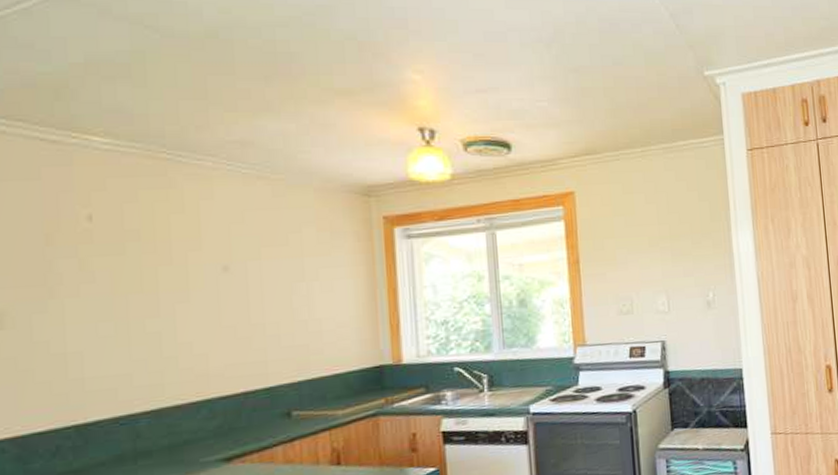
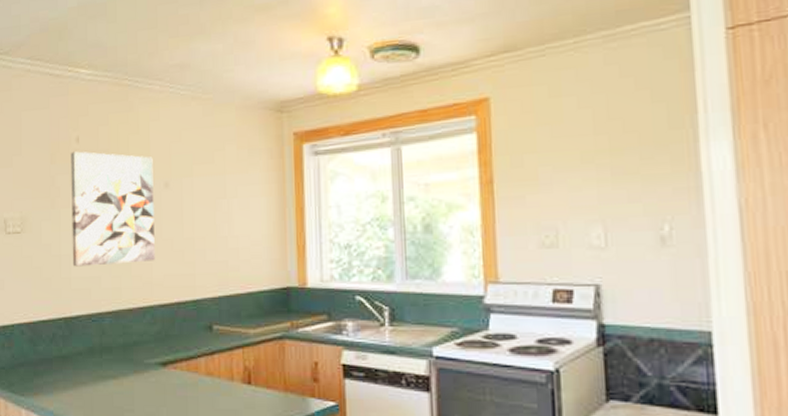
wall art: none [79,231,212,365] -> present [71,151,155,267]

